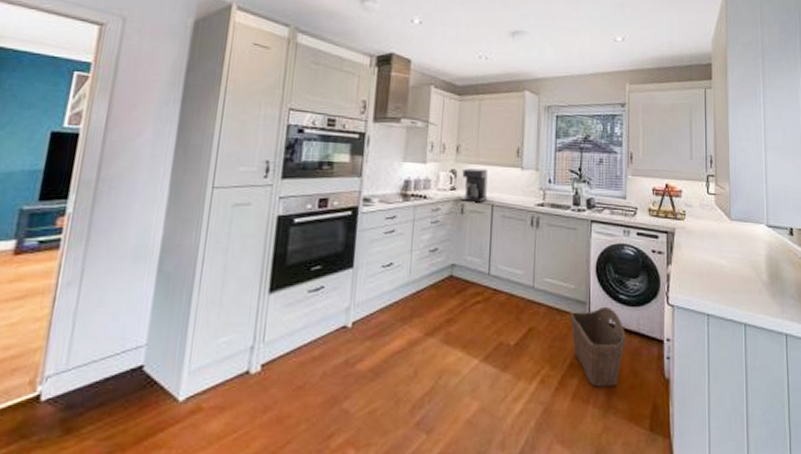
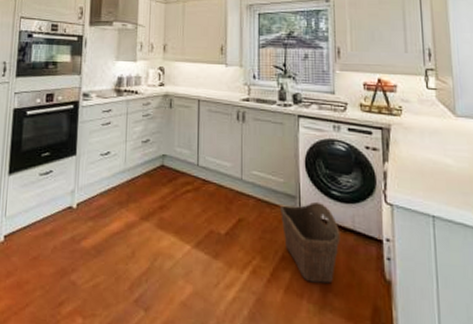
coffee maker: present [458,168,488,203] -> none [167,66,194,98]

